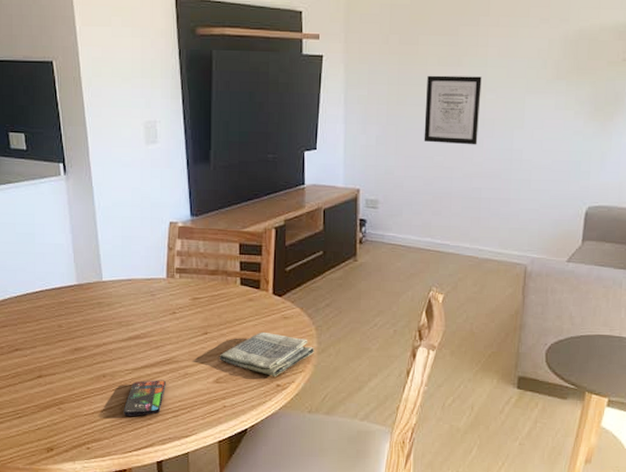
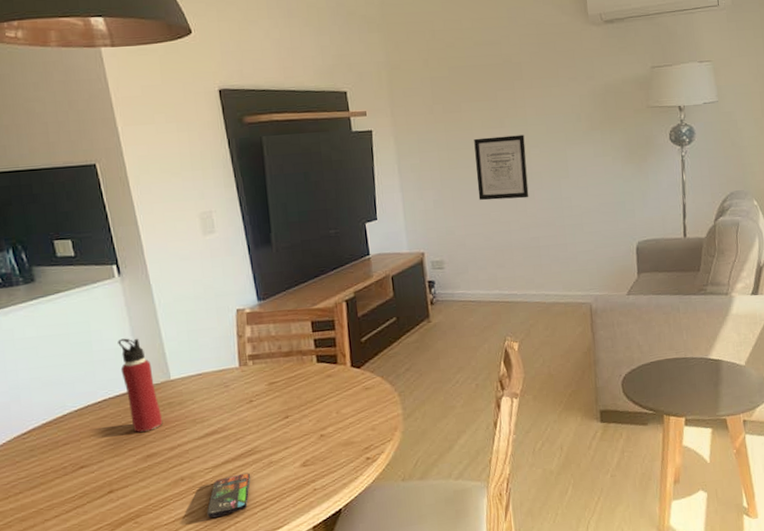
water bottle: none [58,235,91,326] -> present [117,338,162,432]
dish towel: present [219,331,314,376] -> none [303,406,400,450]

